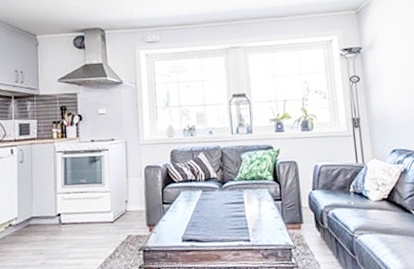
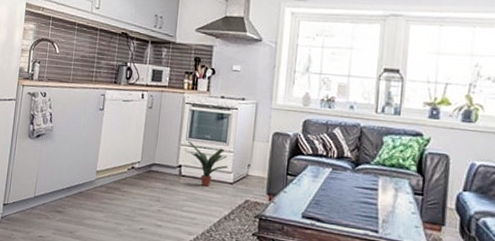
potted plant: none [64,188,107,230] -> present [188,141,228,187]

